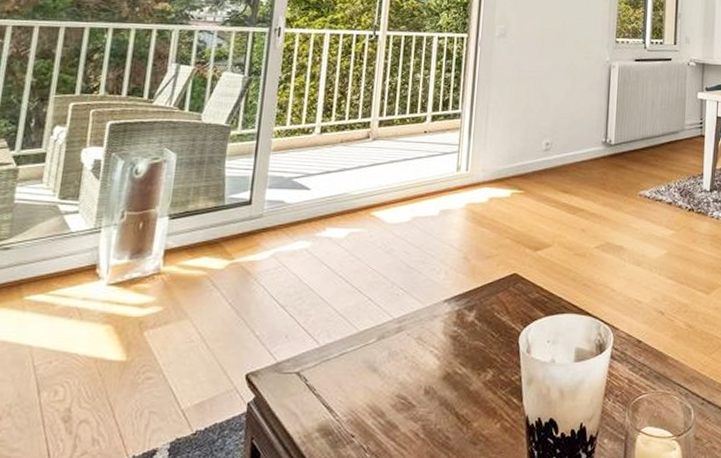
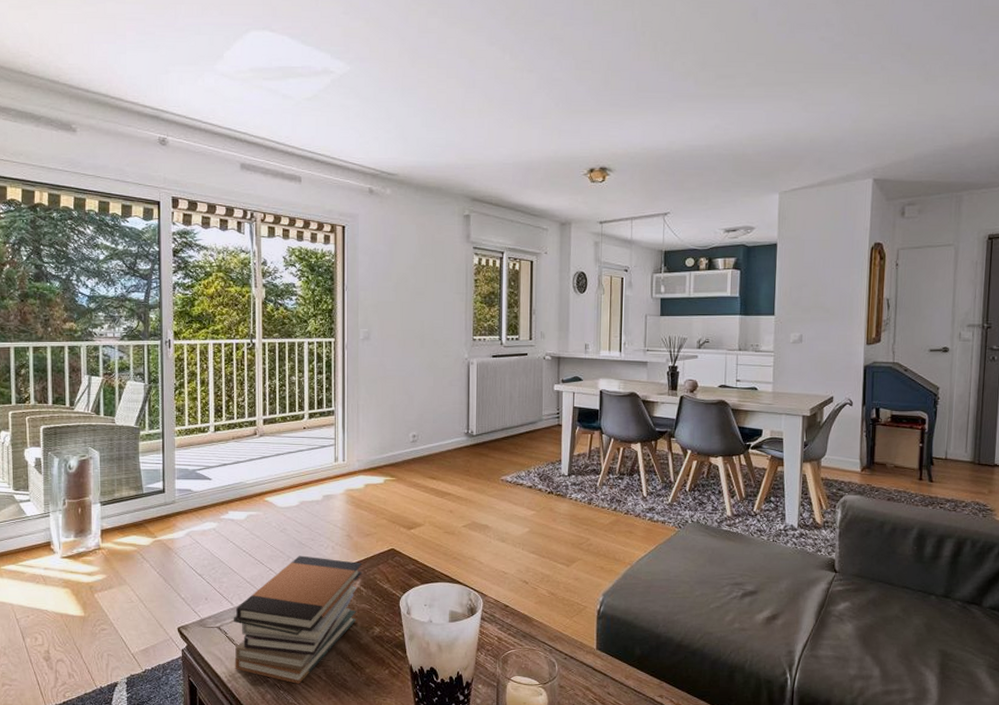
book stack: none [312,282,479,445] -> present [233,555,362,684]

